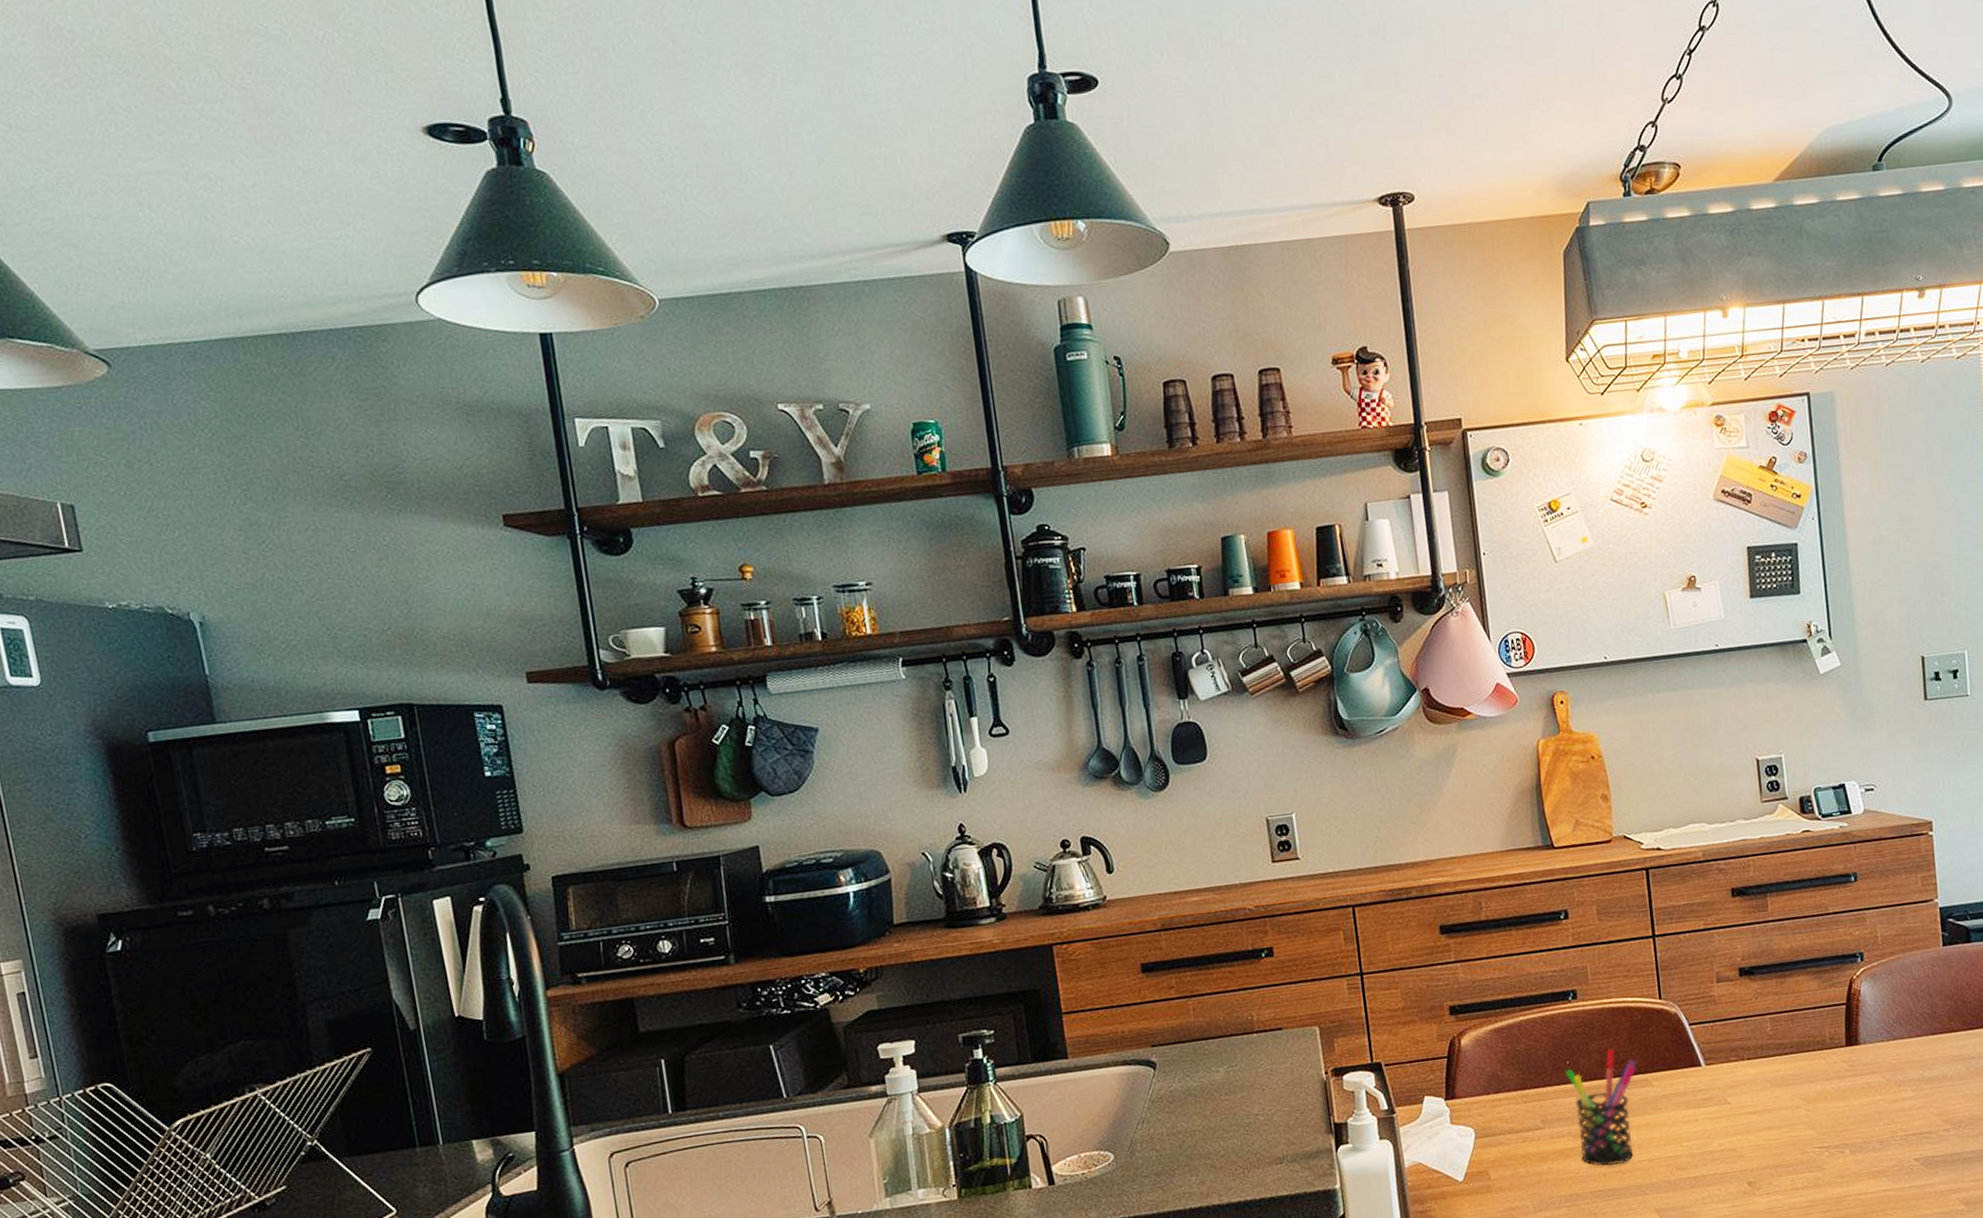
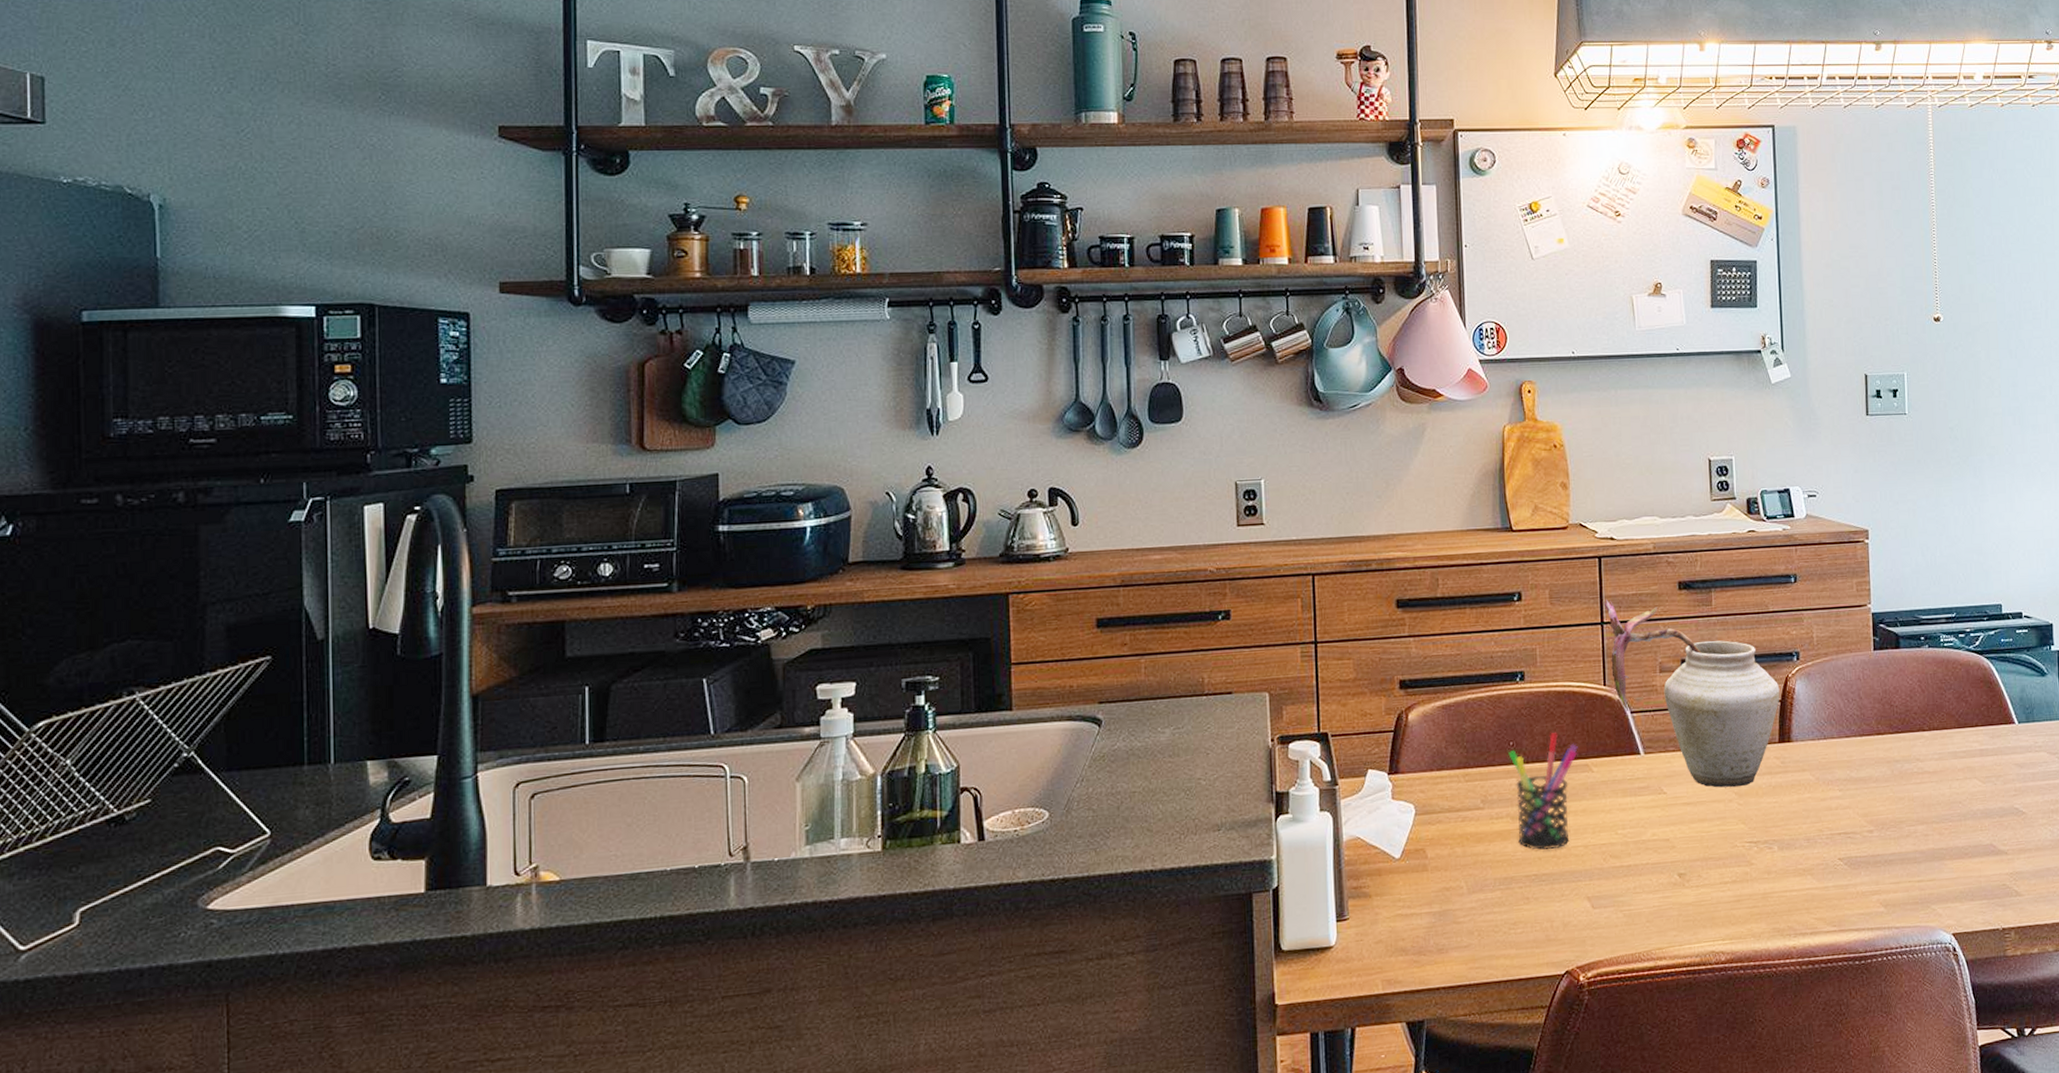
vase: none [1654,911,1845,1095] -> present [1603,599,1780,788]

